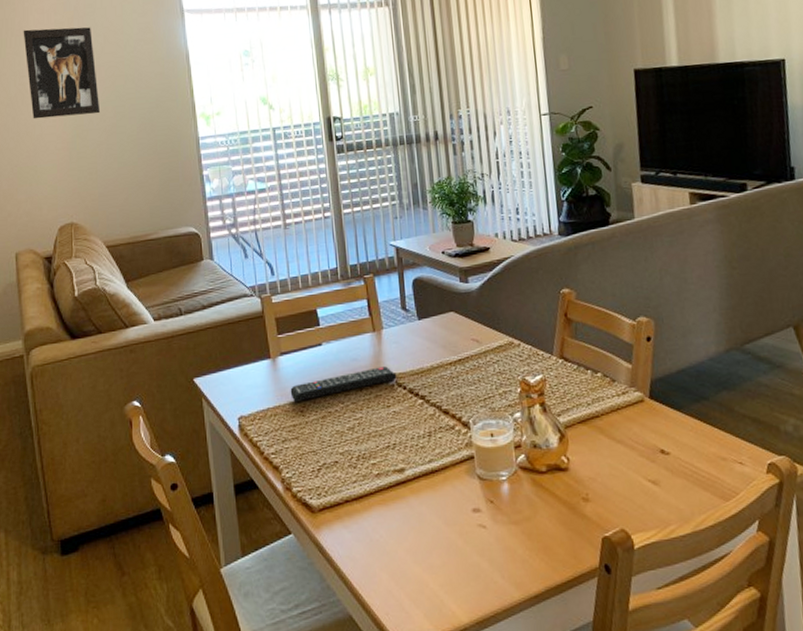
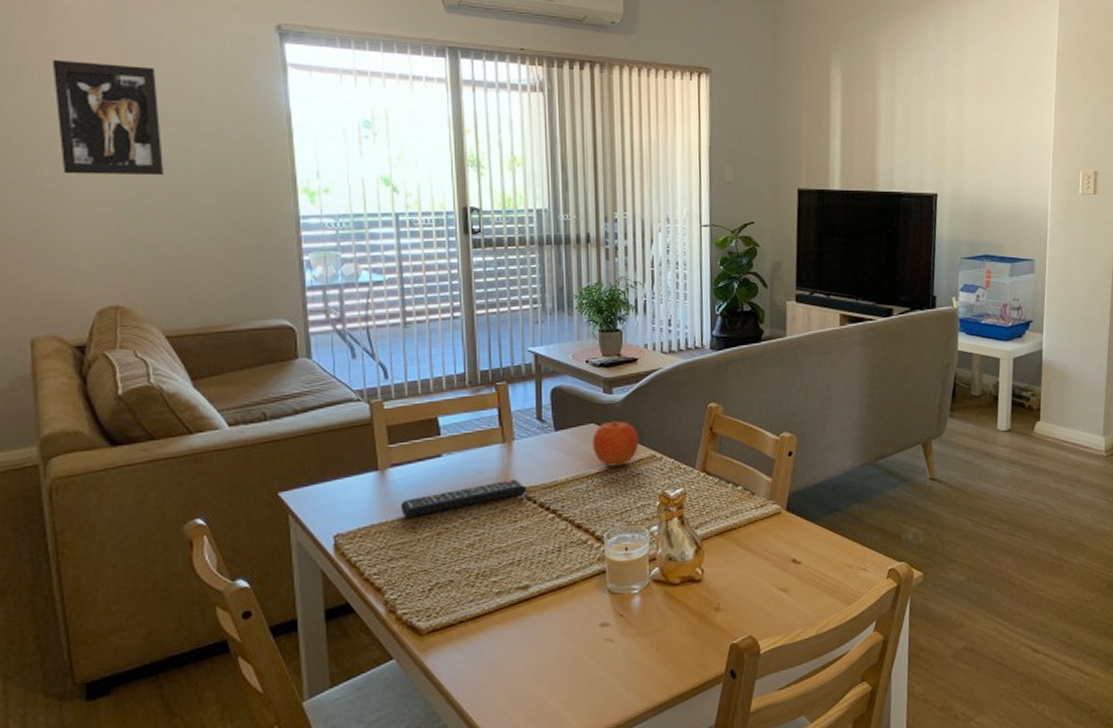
fruit: none [452,308,497,354] -> present [592,420,639,467]

